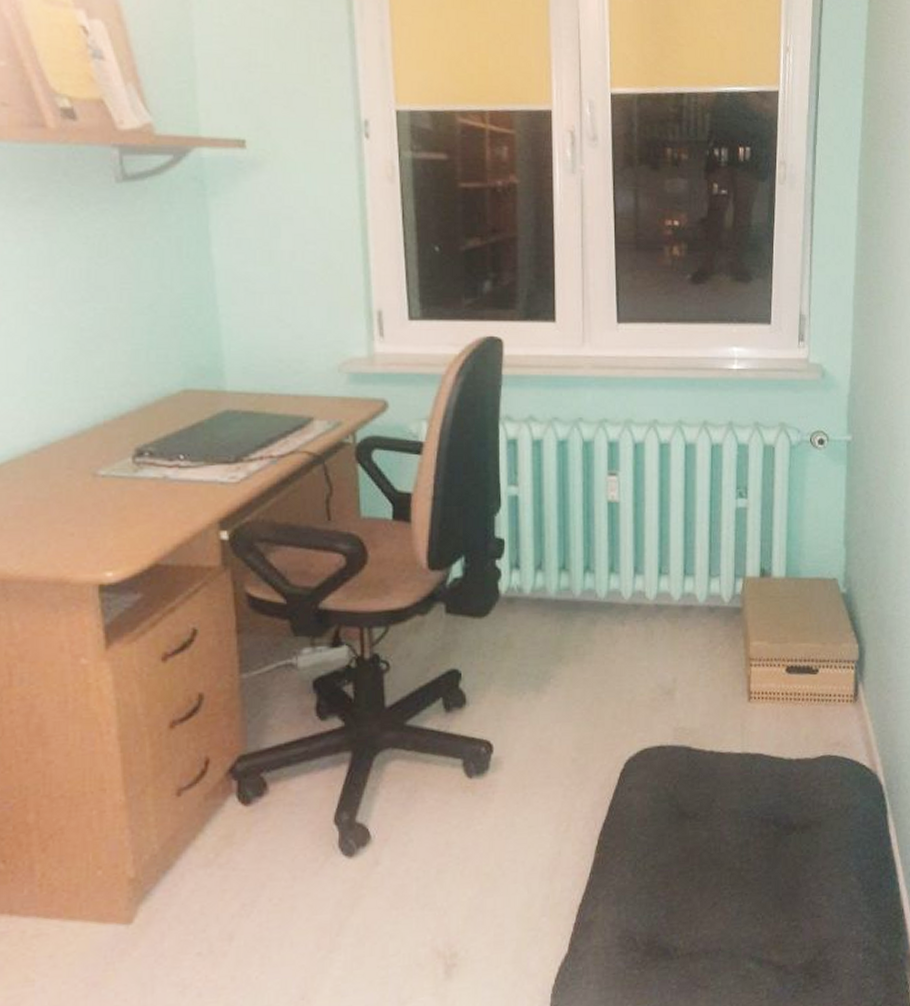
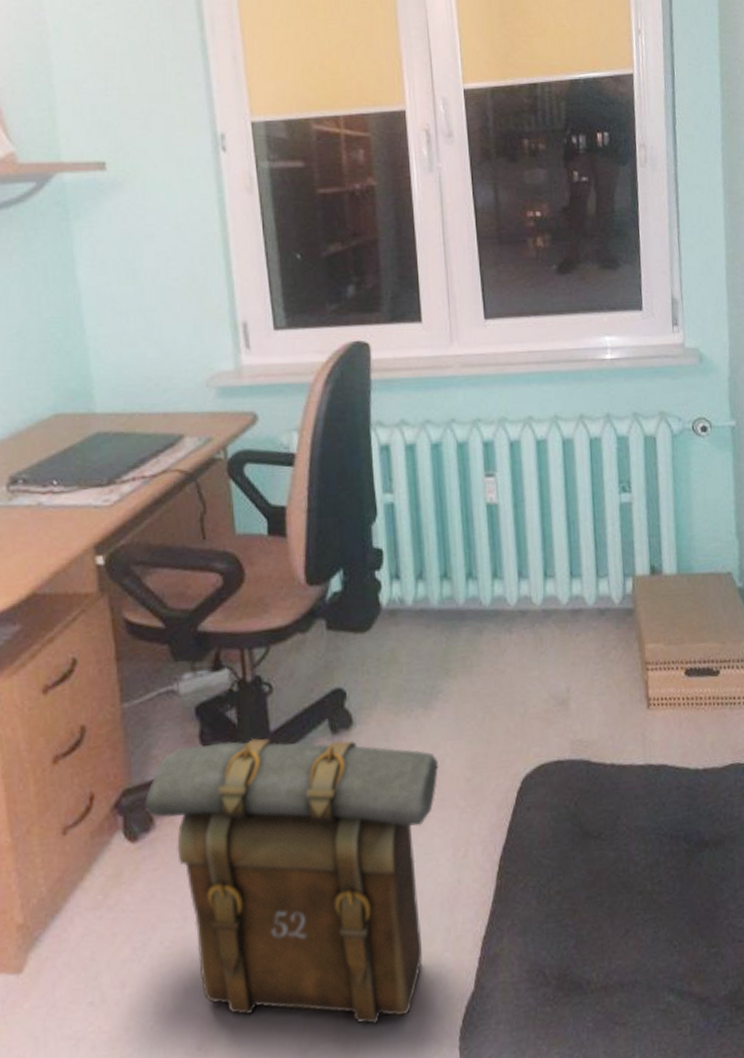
backpack: none [258,713,547,982] -> present [143,738,440,1025]

